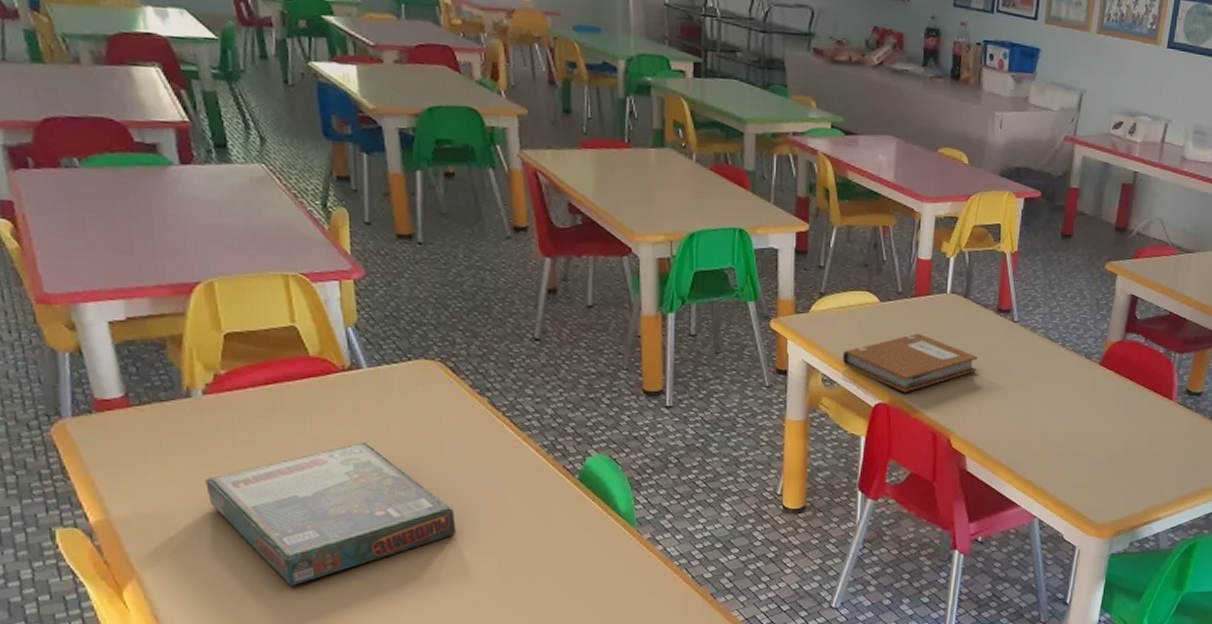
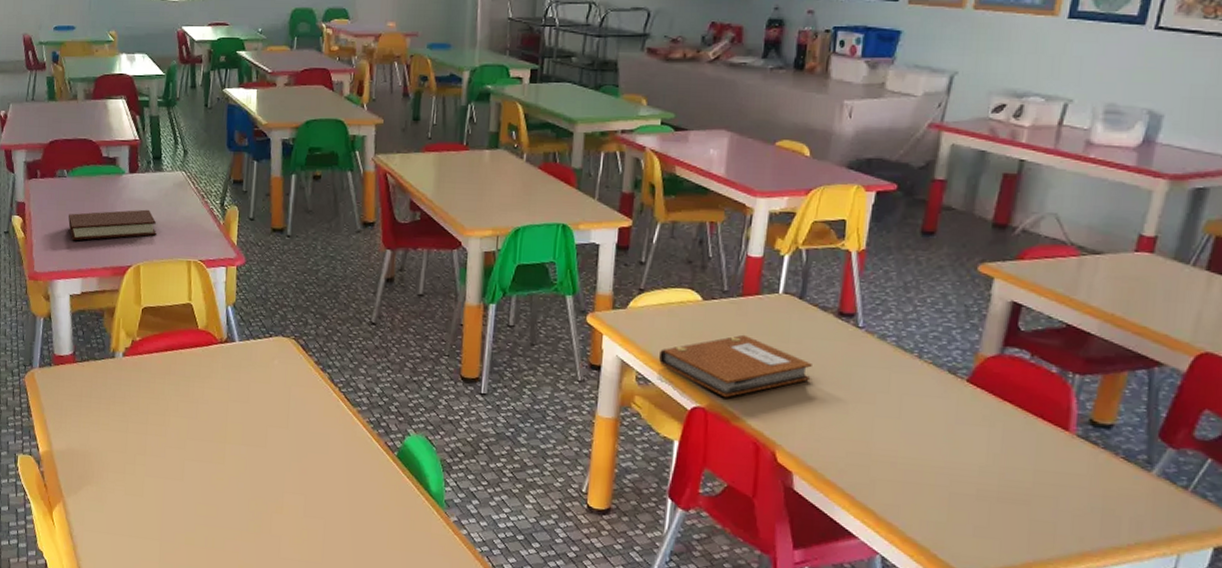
book: none [90,211,233,251] -> present [68,209,156,240]
board game: present [205,443,456,586] -> none [116,405,292,524]

